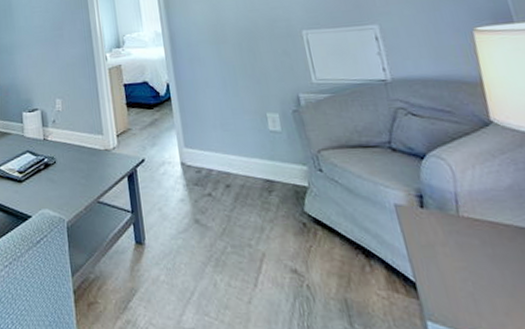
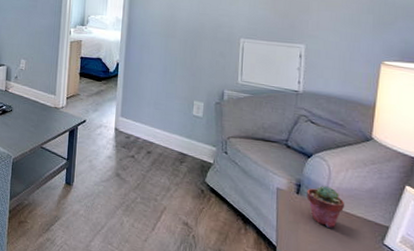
potted succulent: none [432,190,486,246] -> present [307,185,345,228]

